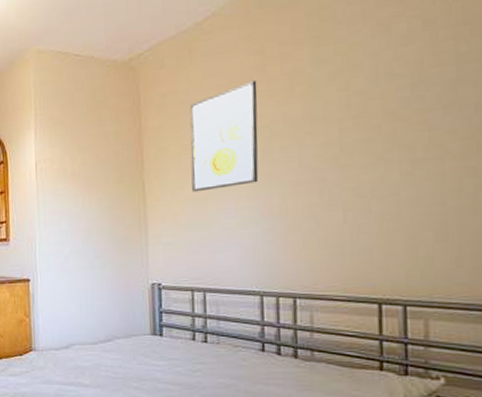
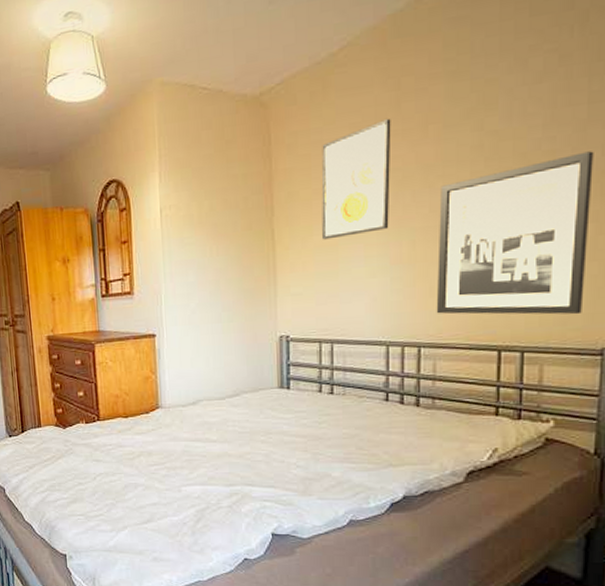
wall art: none [309,109,468,269] -> present [436,151,594,315]

